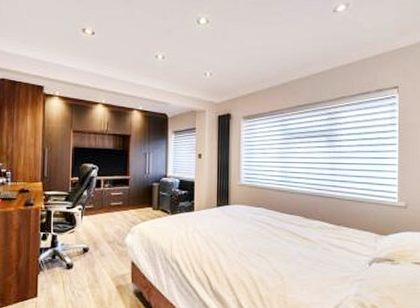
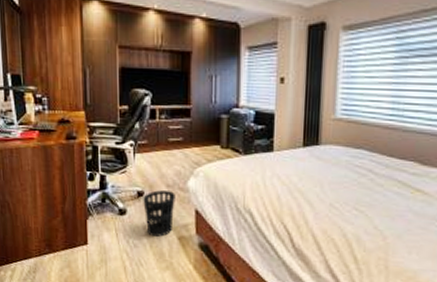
wastebasket: none [88,246,115,288] -> present [143,190,175,238]

